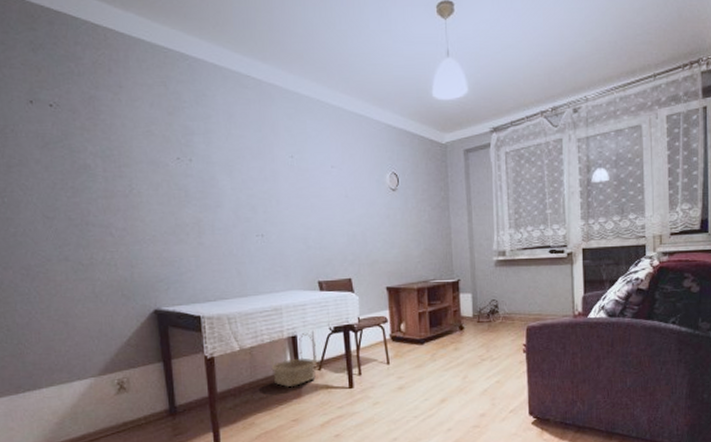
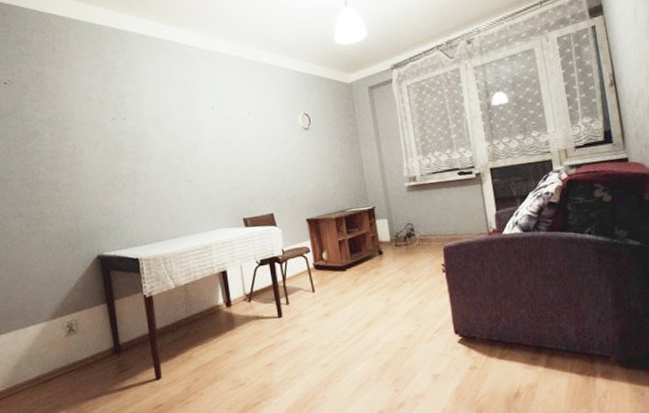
basket: present [268,333,316,388] -> none [201,267,246,321]

